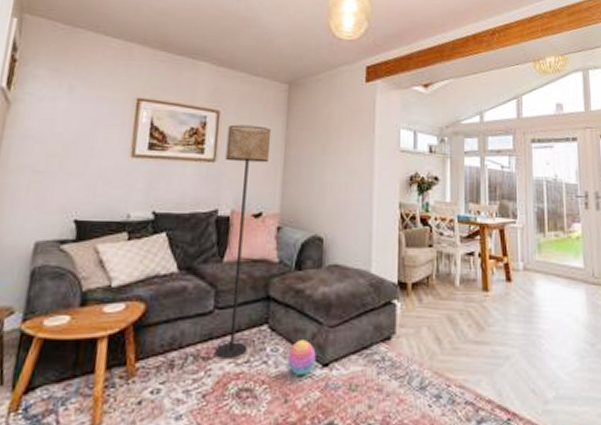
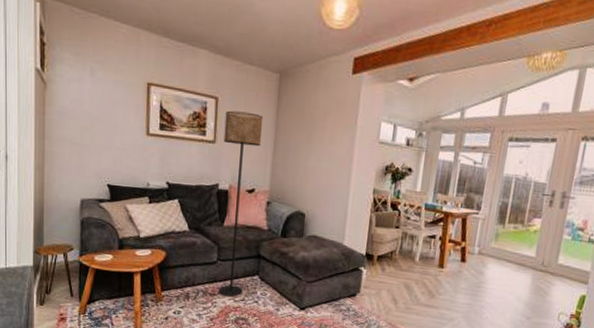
stacking toy: present [287,340,316,376] -> none [273,289,296,314]

